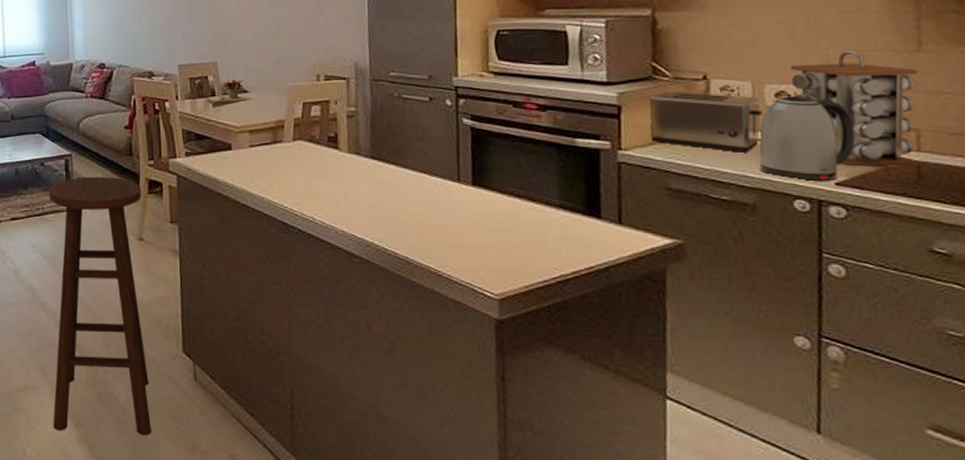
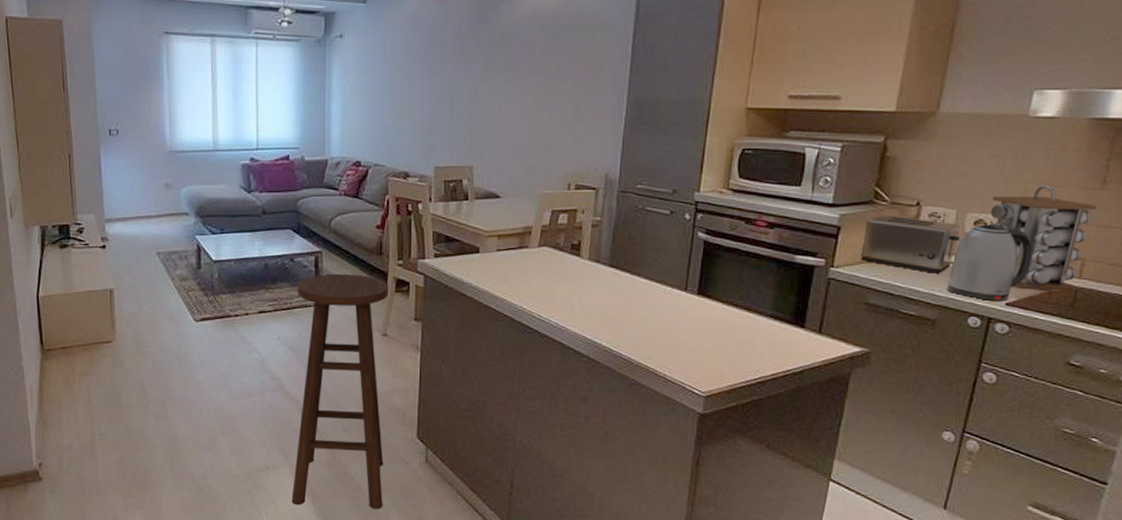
flower arrangement: present [207,80,254,108] -> none [459,184,506,211]

